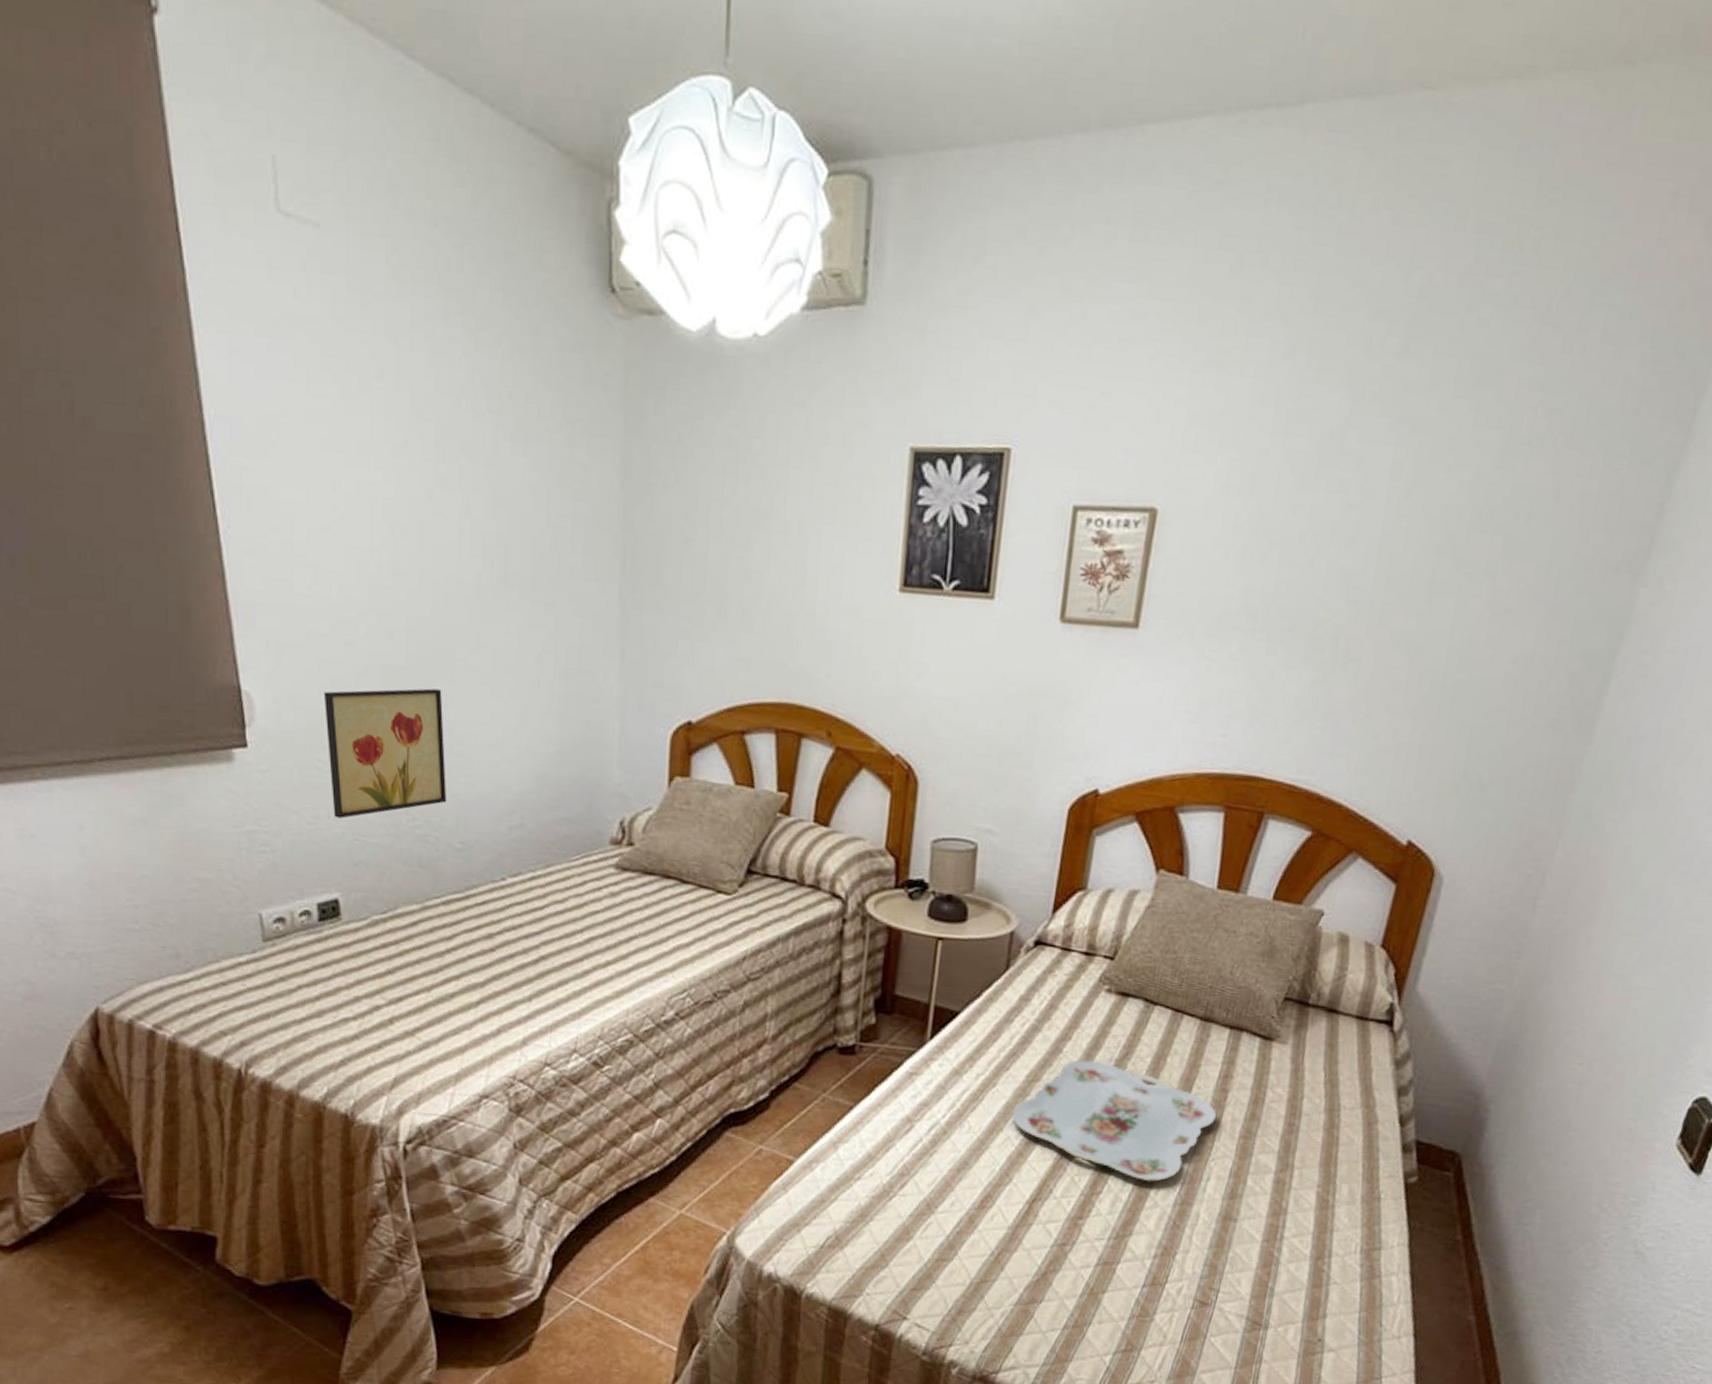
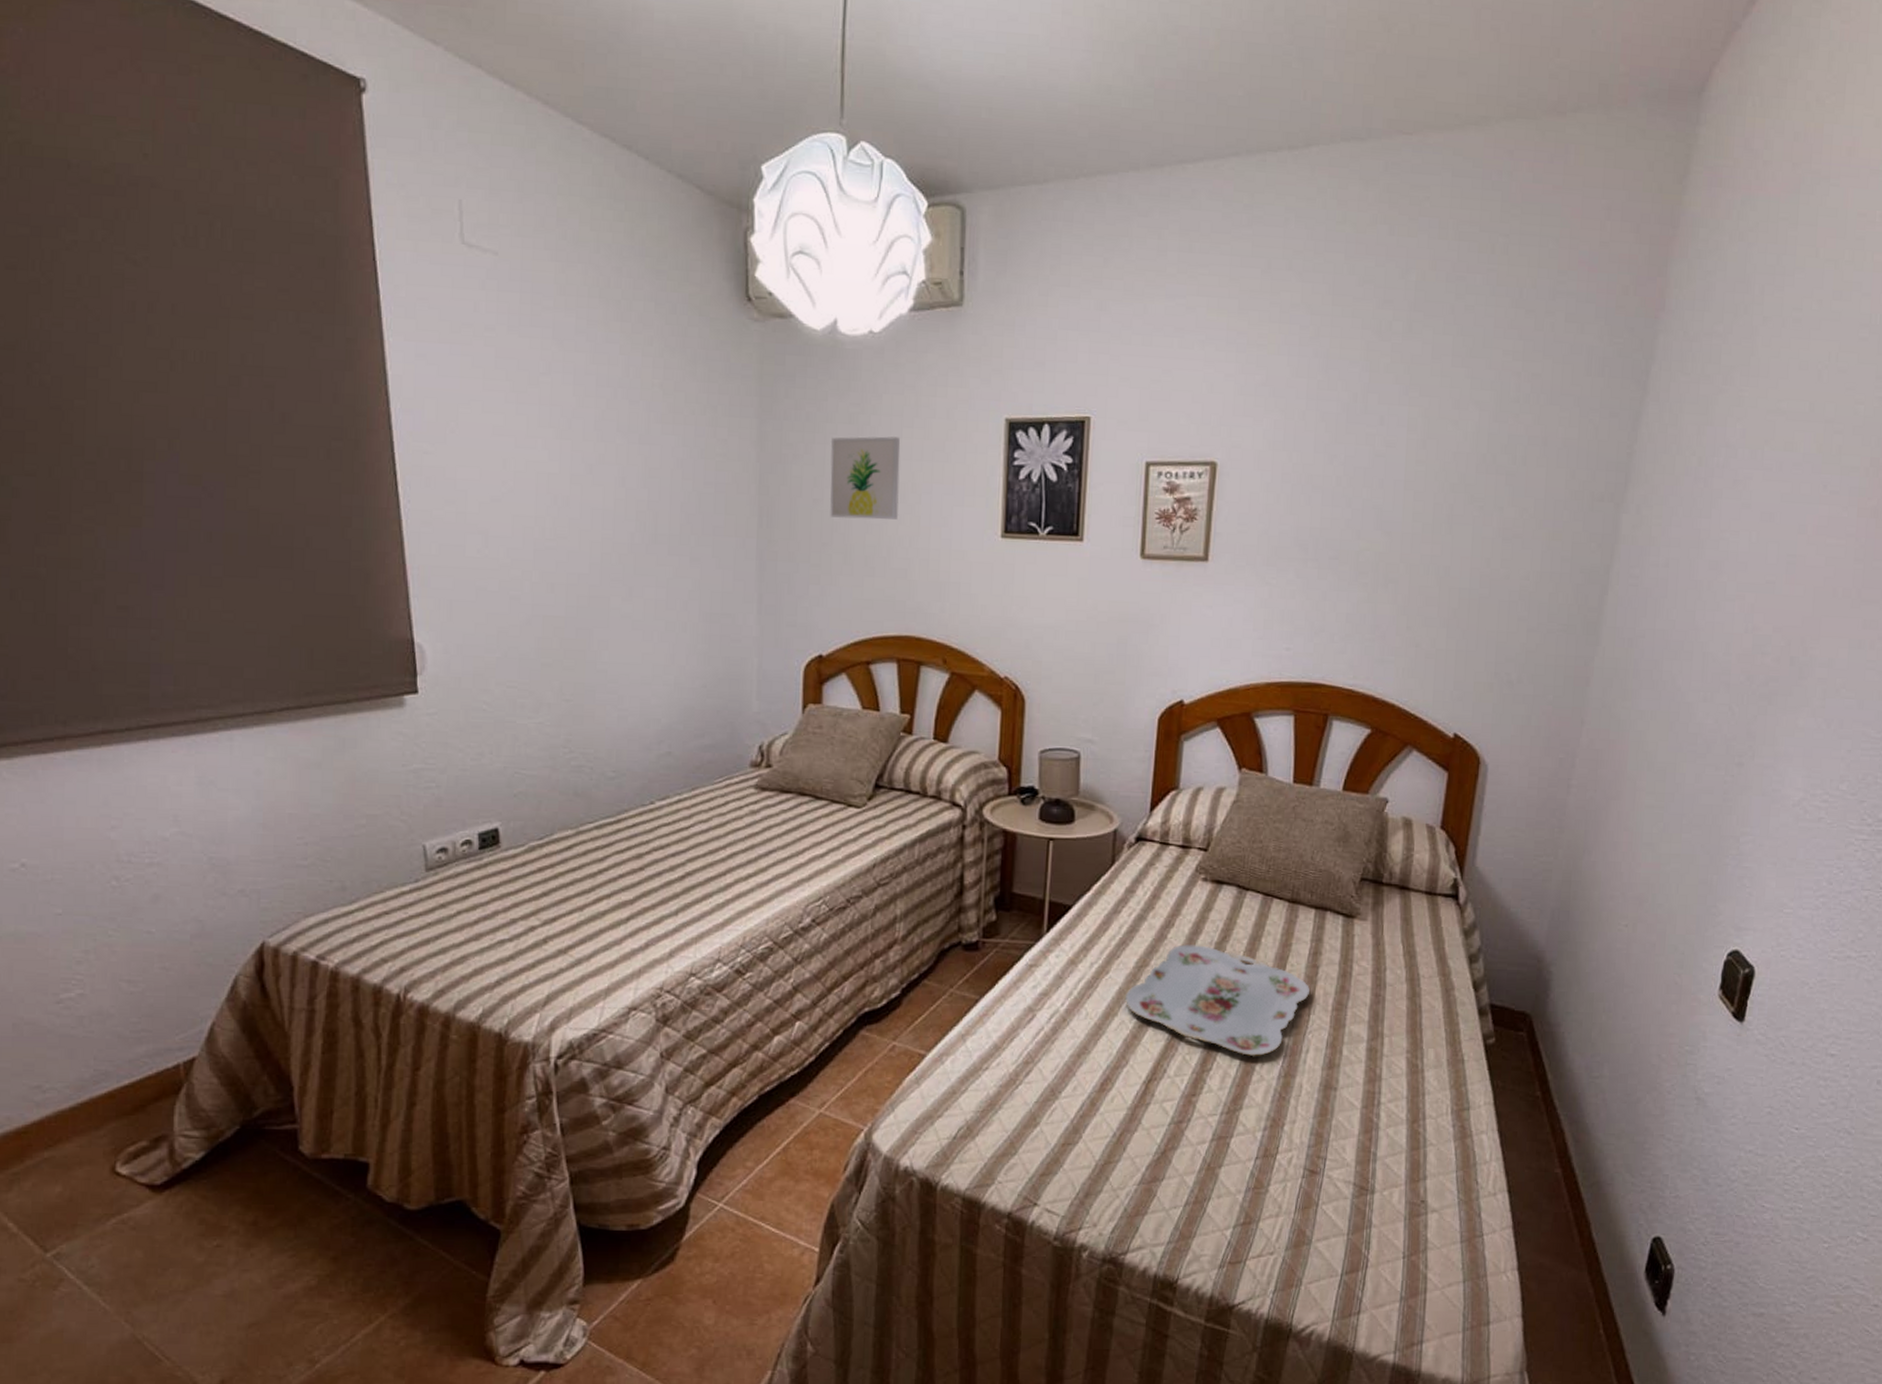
wall art: present [323,688,447,819] -> none [489,635,601,754]
wall art: none [703,464,786,566] -> present [830,436,900,520]

